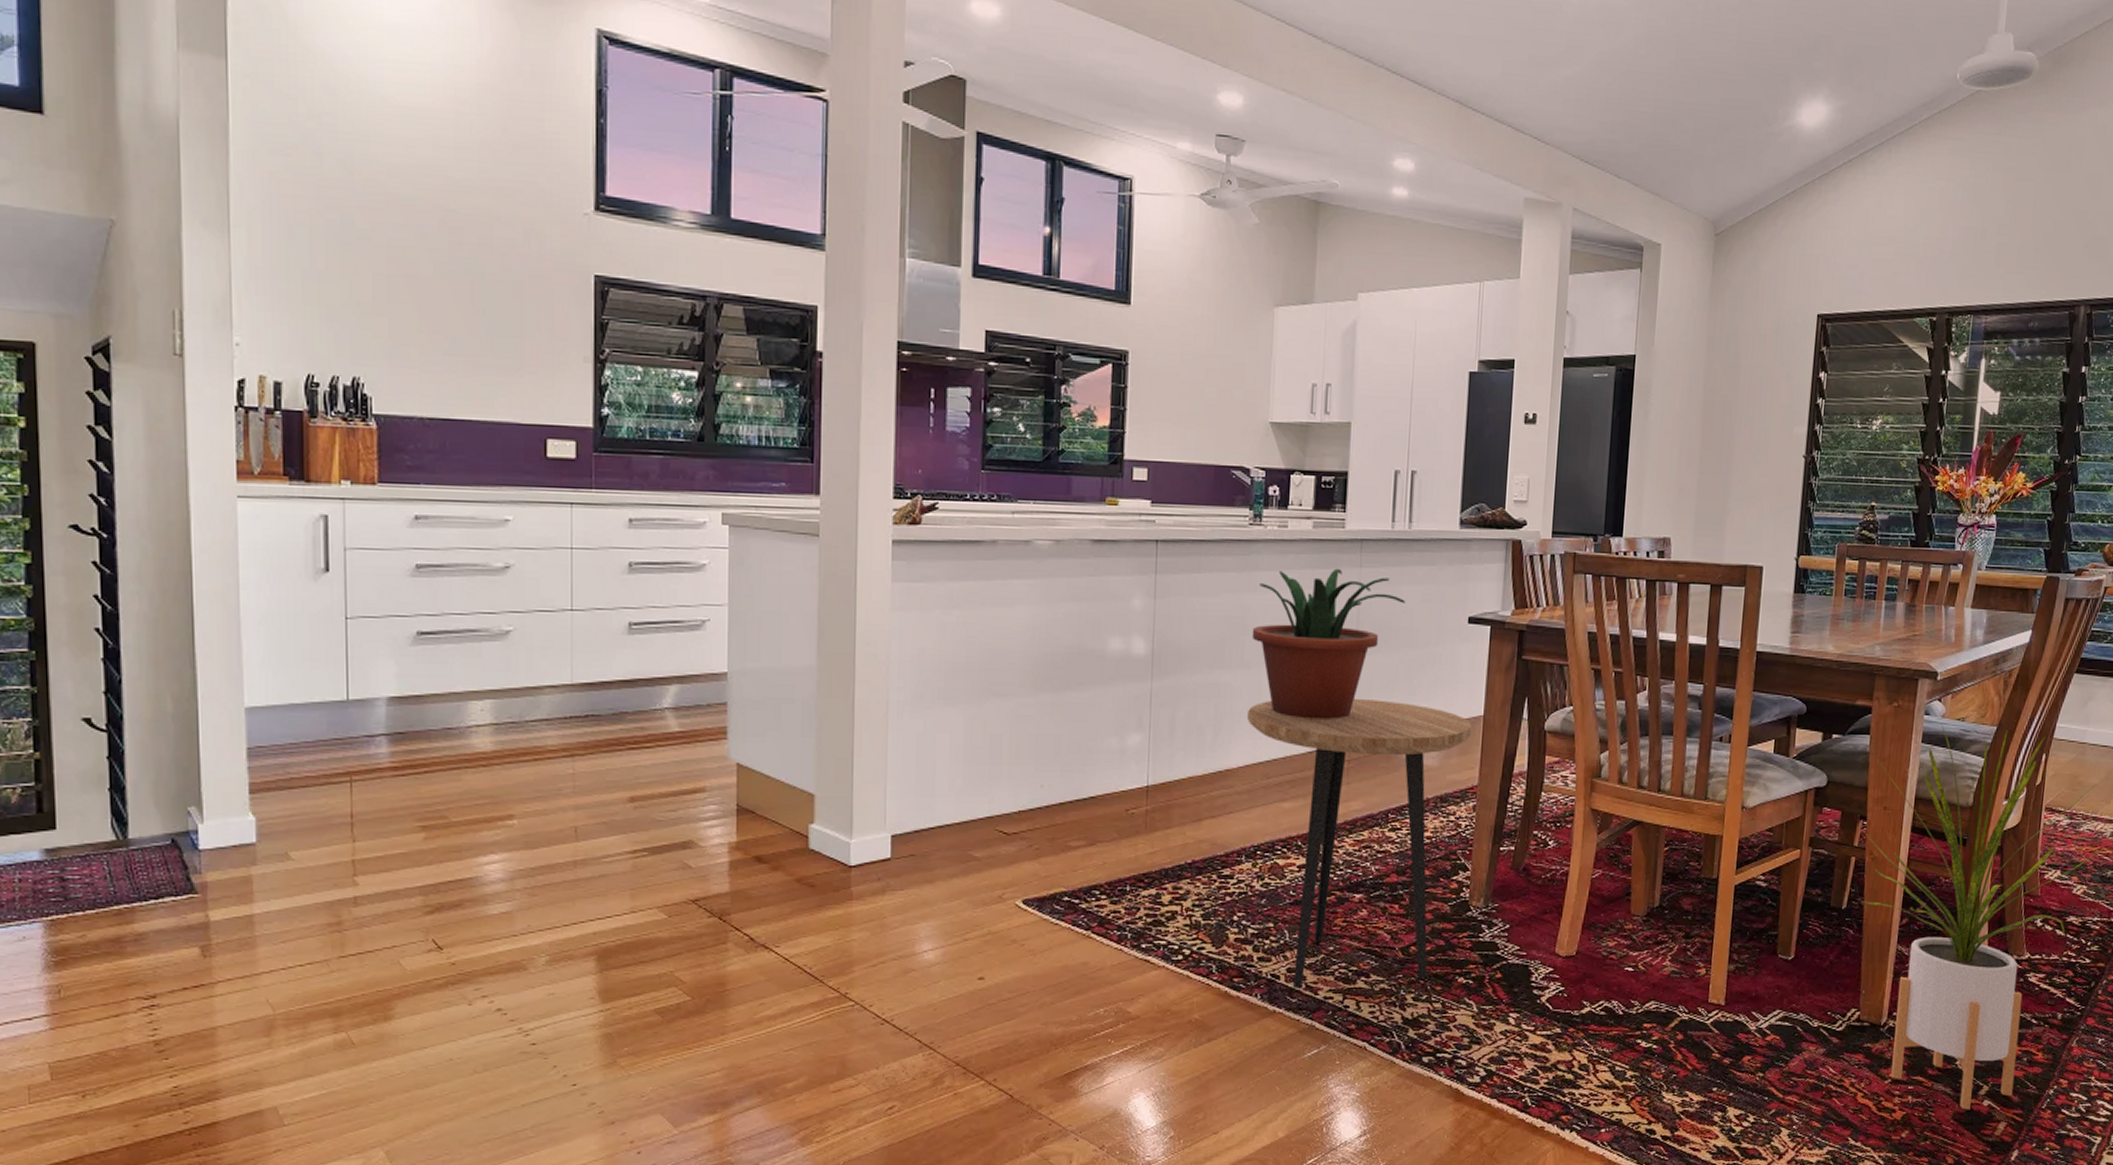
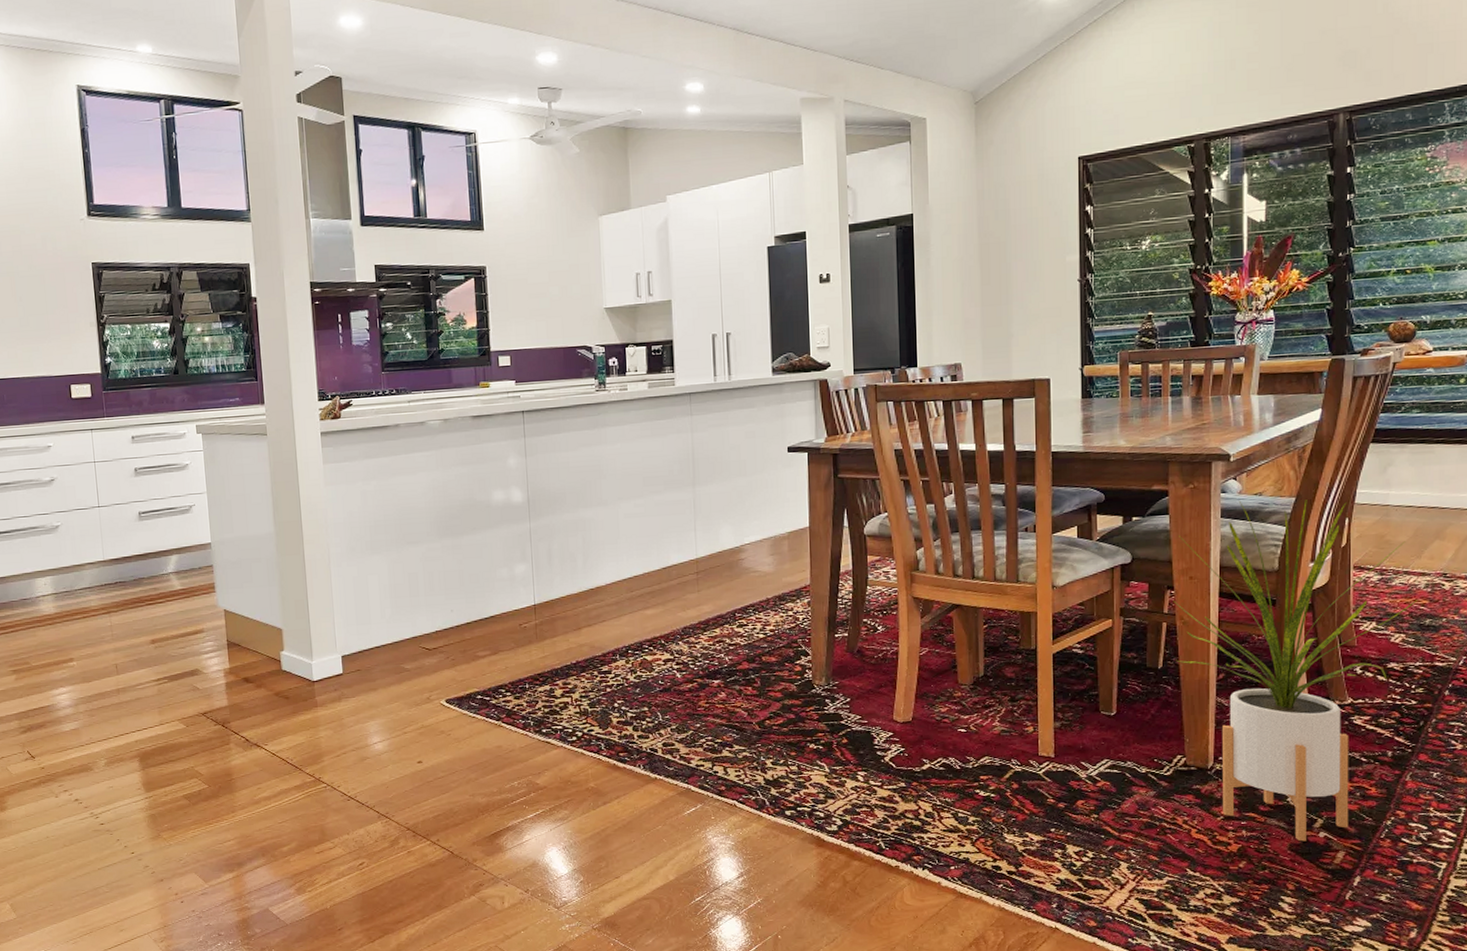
side table: present [1248,698,1472,988] -> none [610,521,800,759]
potted plant: present [1251,568,1406,719] -> none [606,418,732,542]

